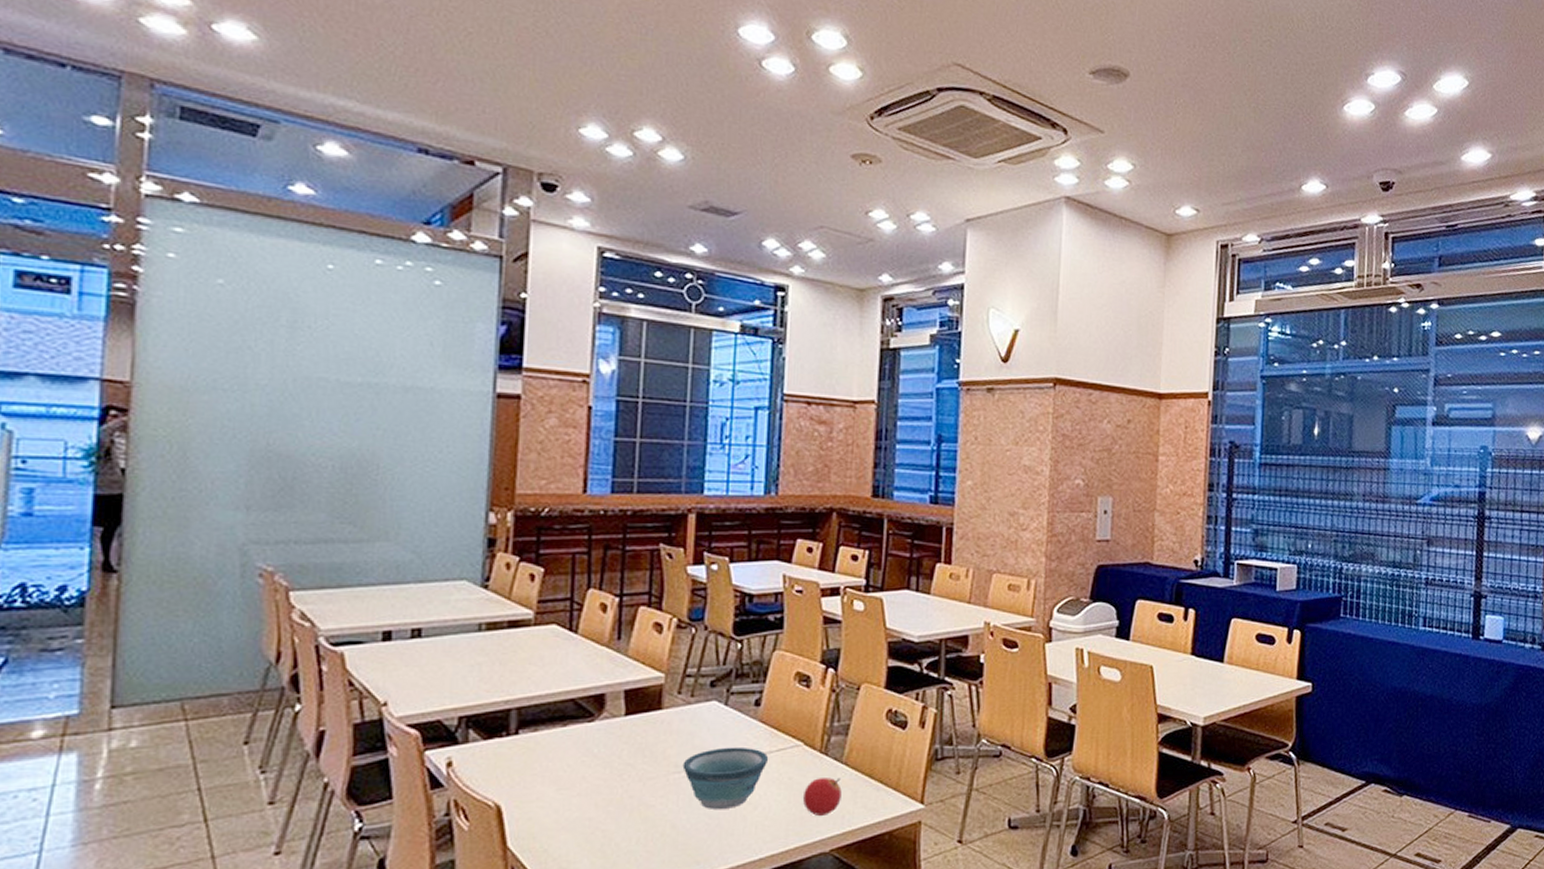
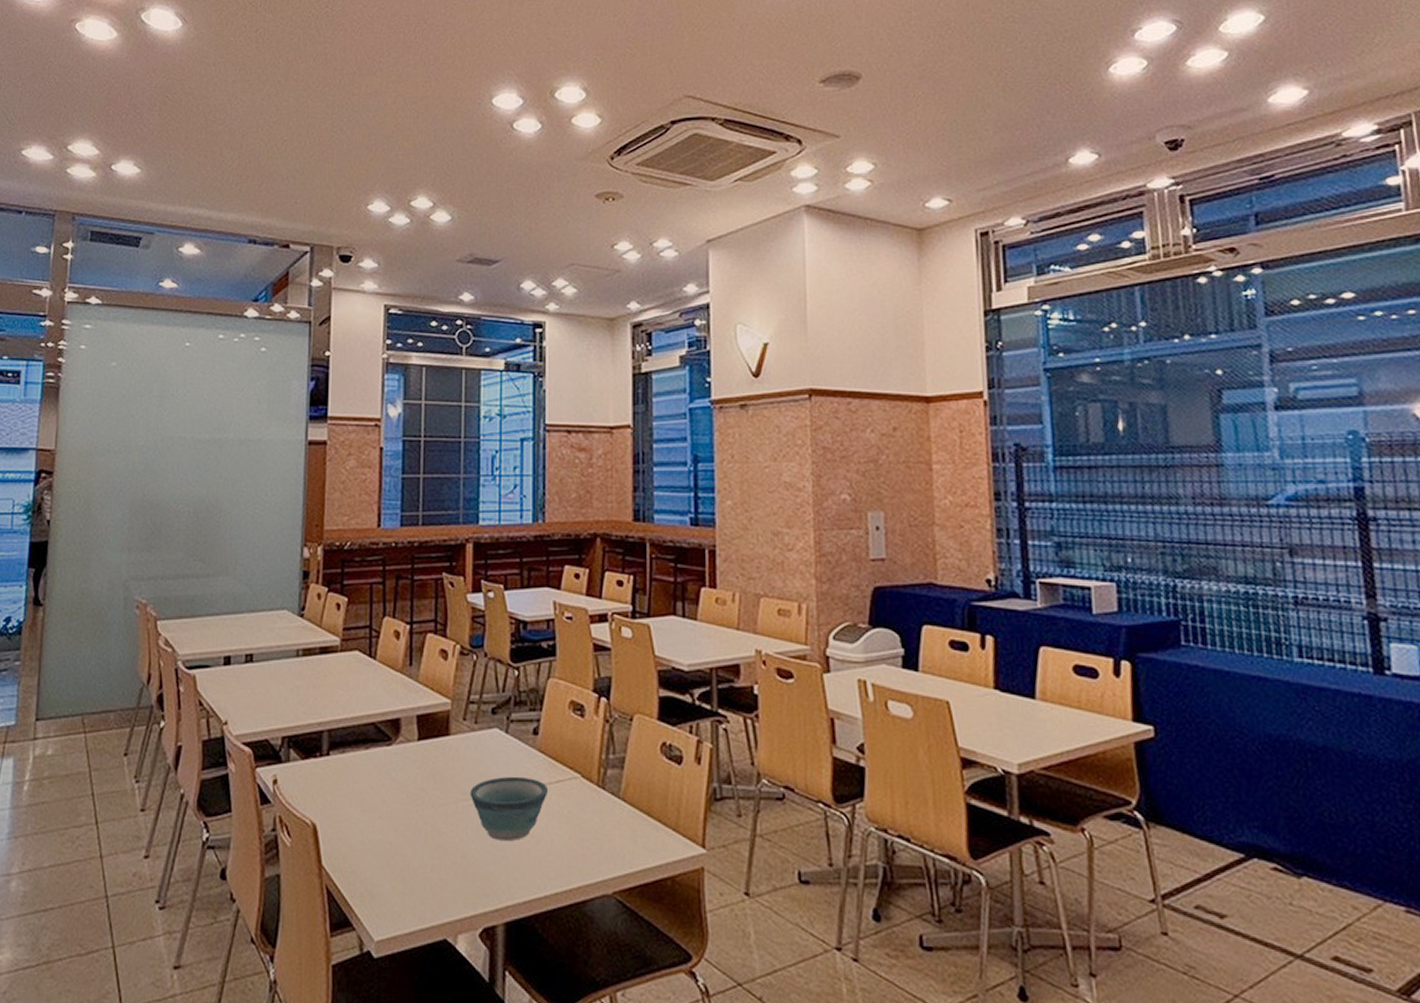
fruit: present [802,777,842,816] -> none [582,813,621,854]

